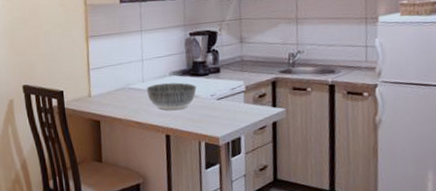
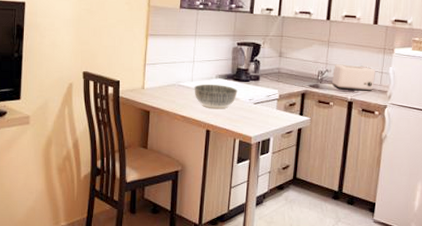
toaster: none [306,41,359,72] -> present [332,64,375,92]

